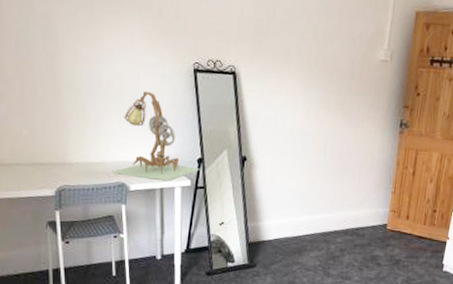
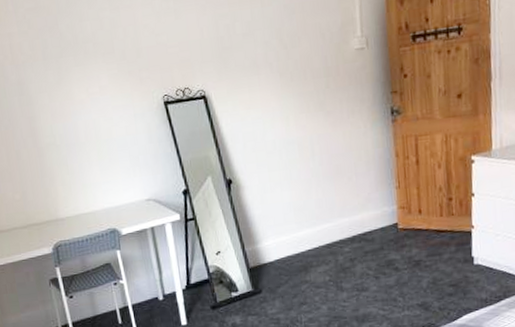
lamp: present [113,91,200,182] -> none [103,133,187,221]

